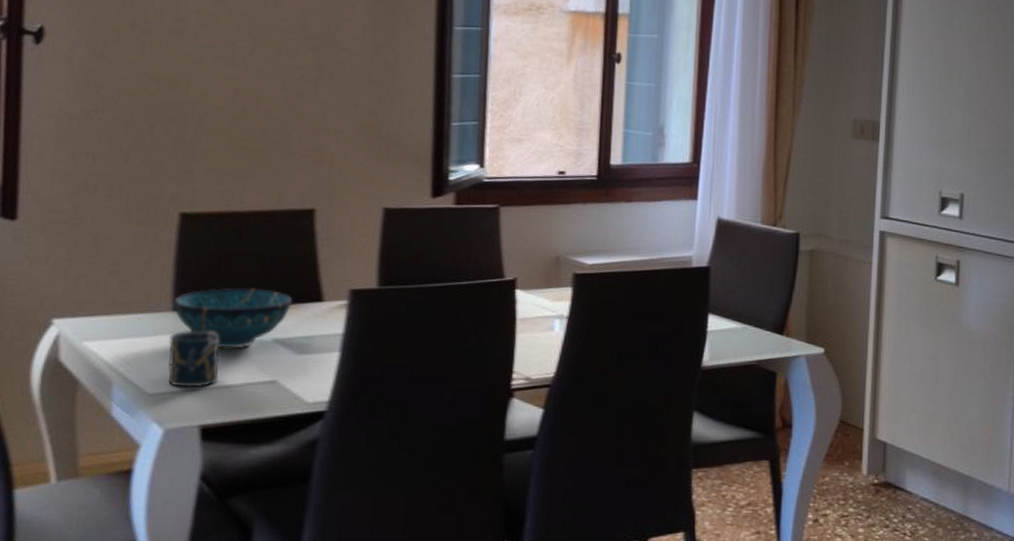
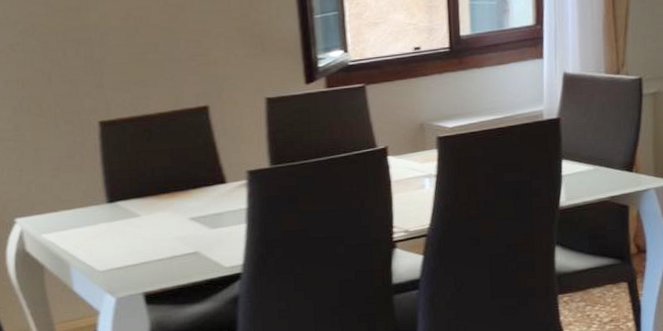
cup: present [168,330,221,388] -> none [108,216,152,264]
decorative bowl: present [173,287,293,349] -> none [106,178,202,230]

